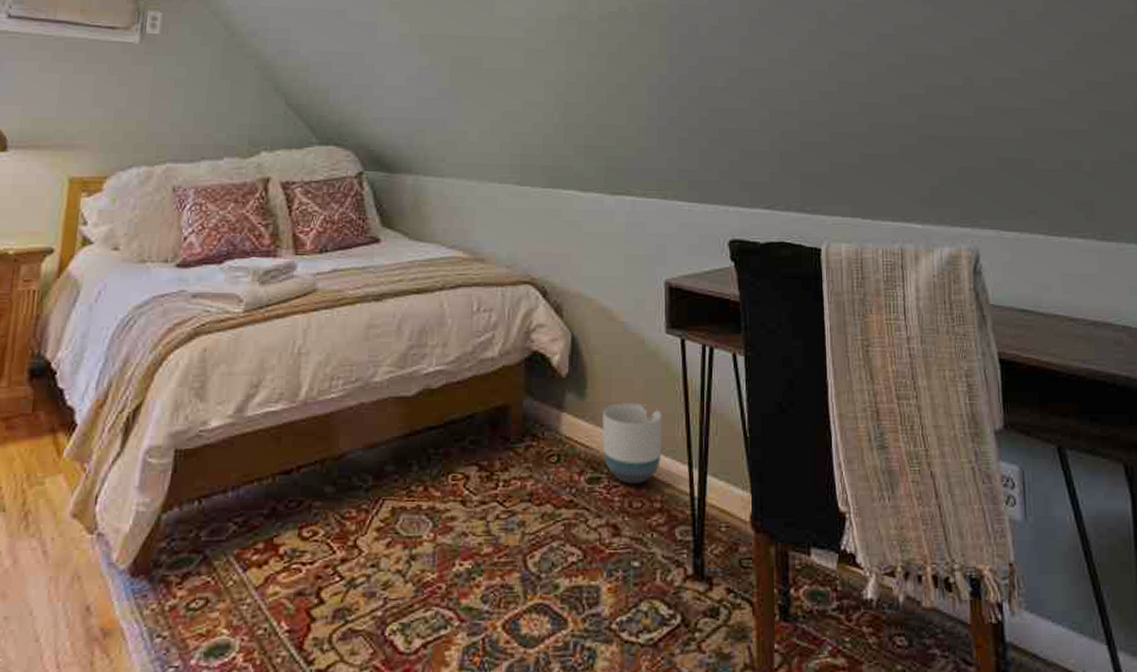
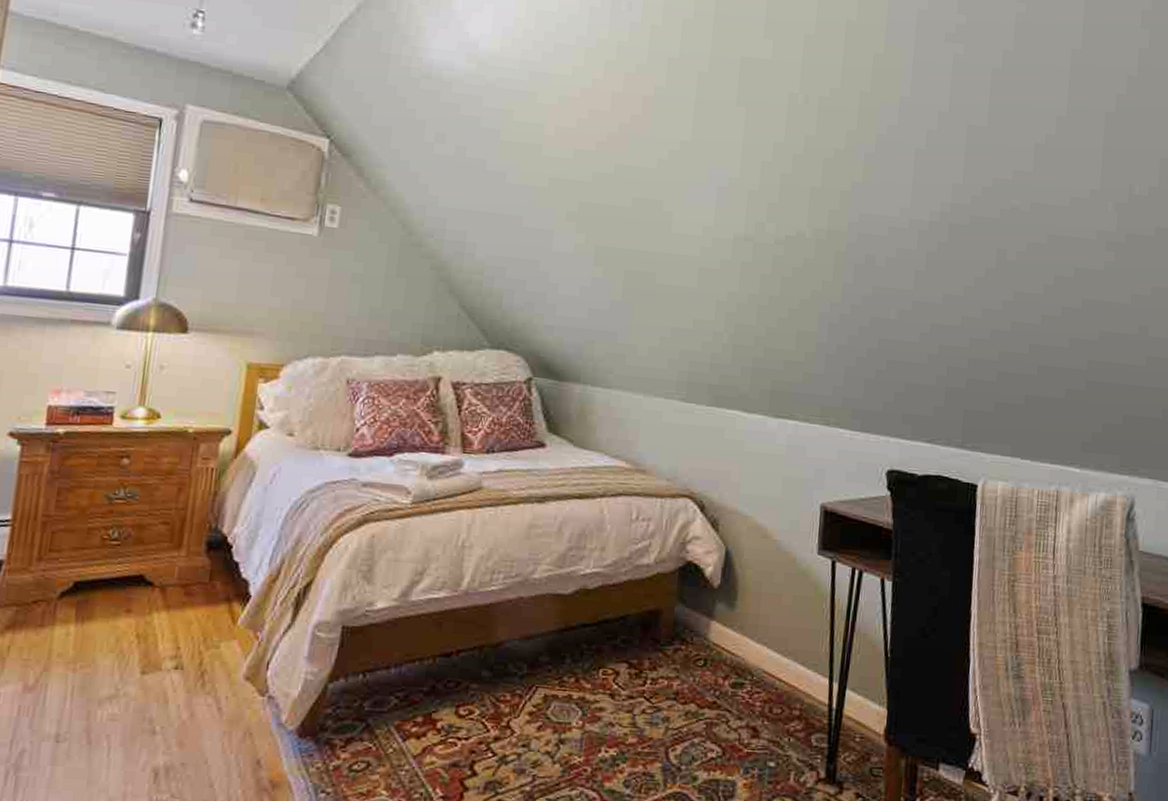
planter: present [602,403,663,484] -> none [748,616,808,692]

